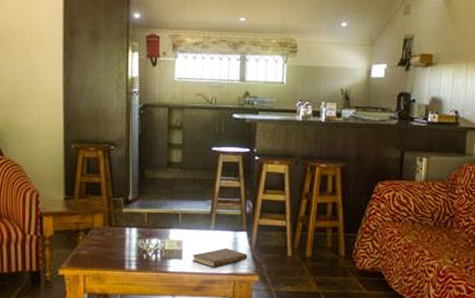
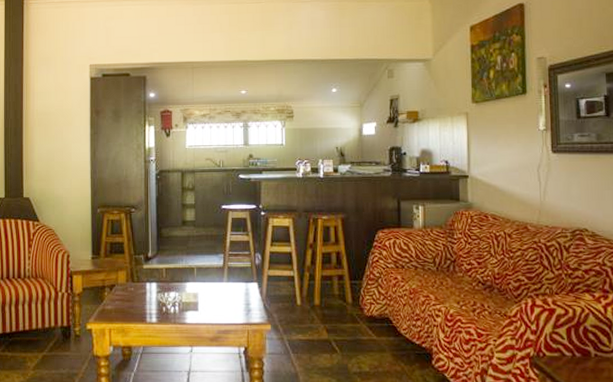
book: present [192,248,248,268] -> none [208,299,260,319]

